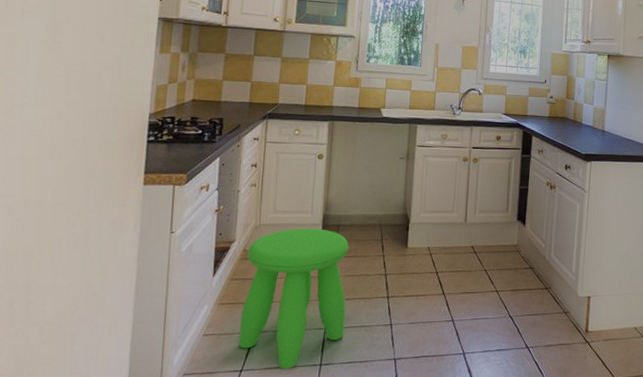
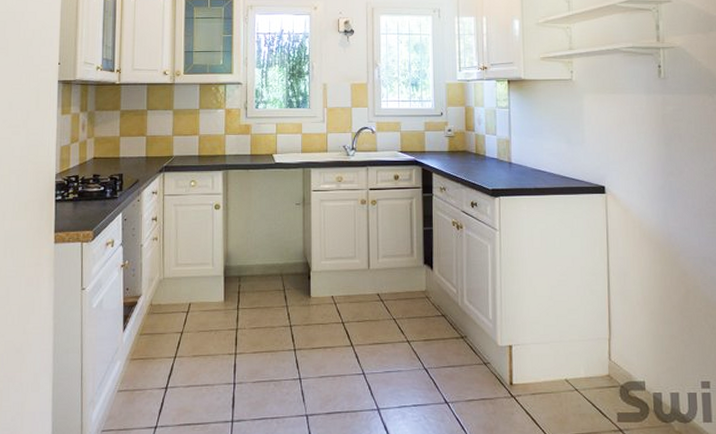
stool: present [239,228,349,369] -> none [151,280,253,426]

